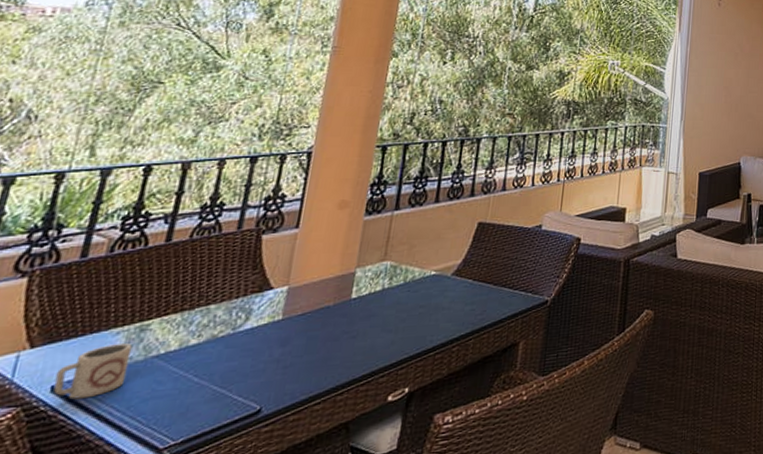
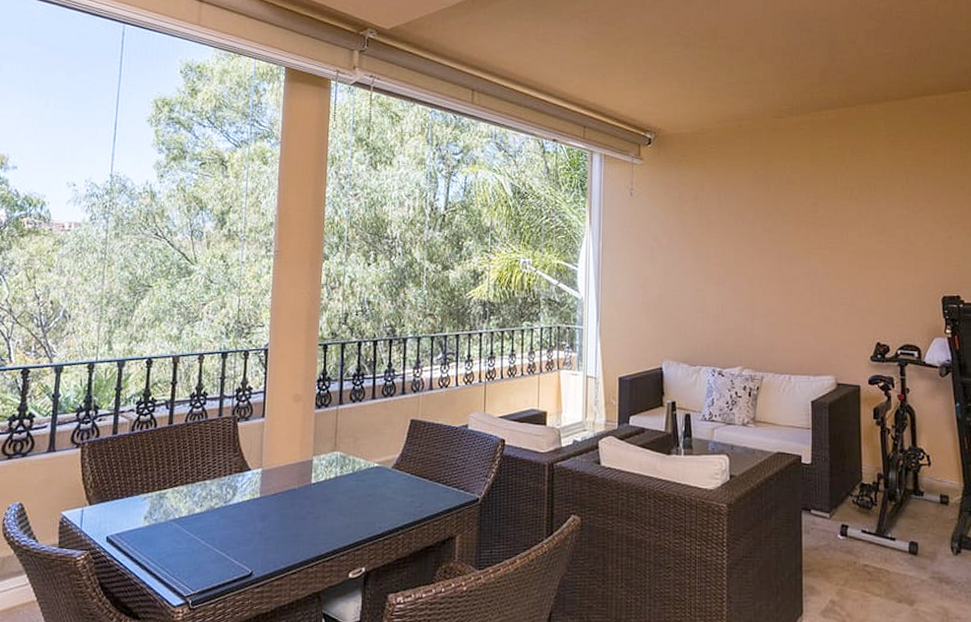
cup: present [53,343,133,400] -> none [108,507,156,549]

